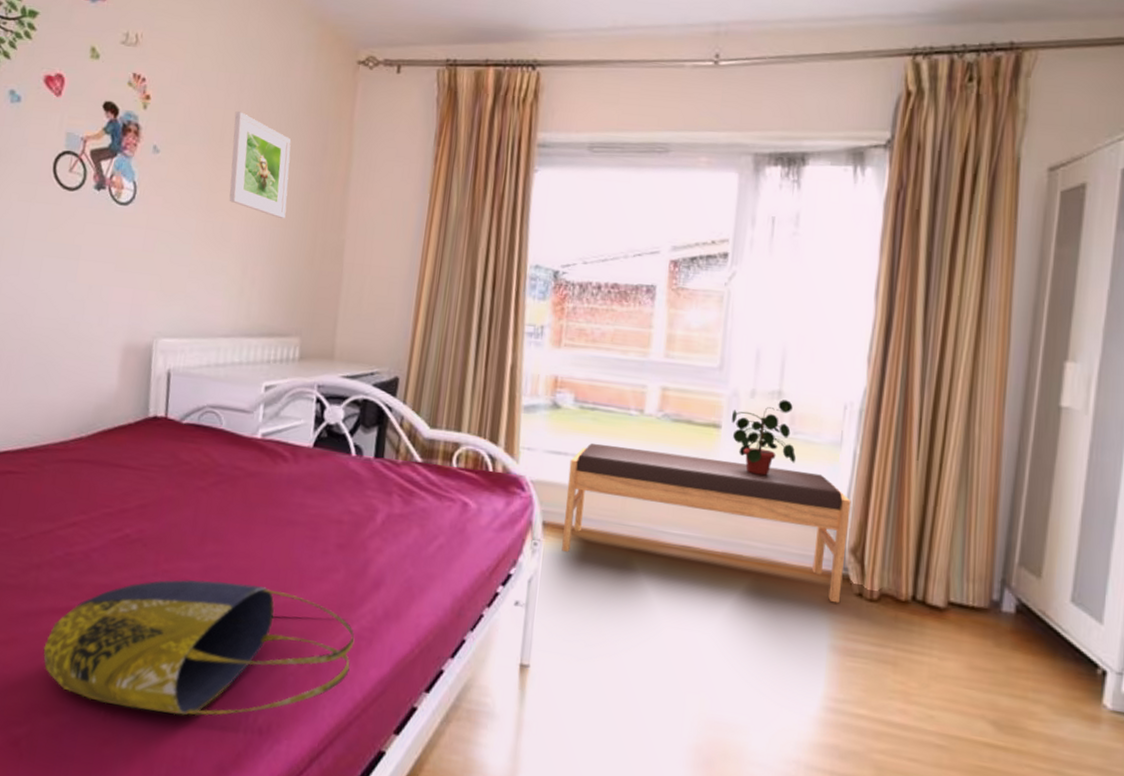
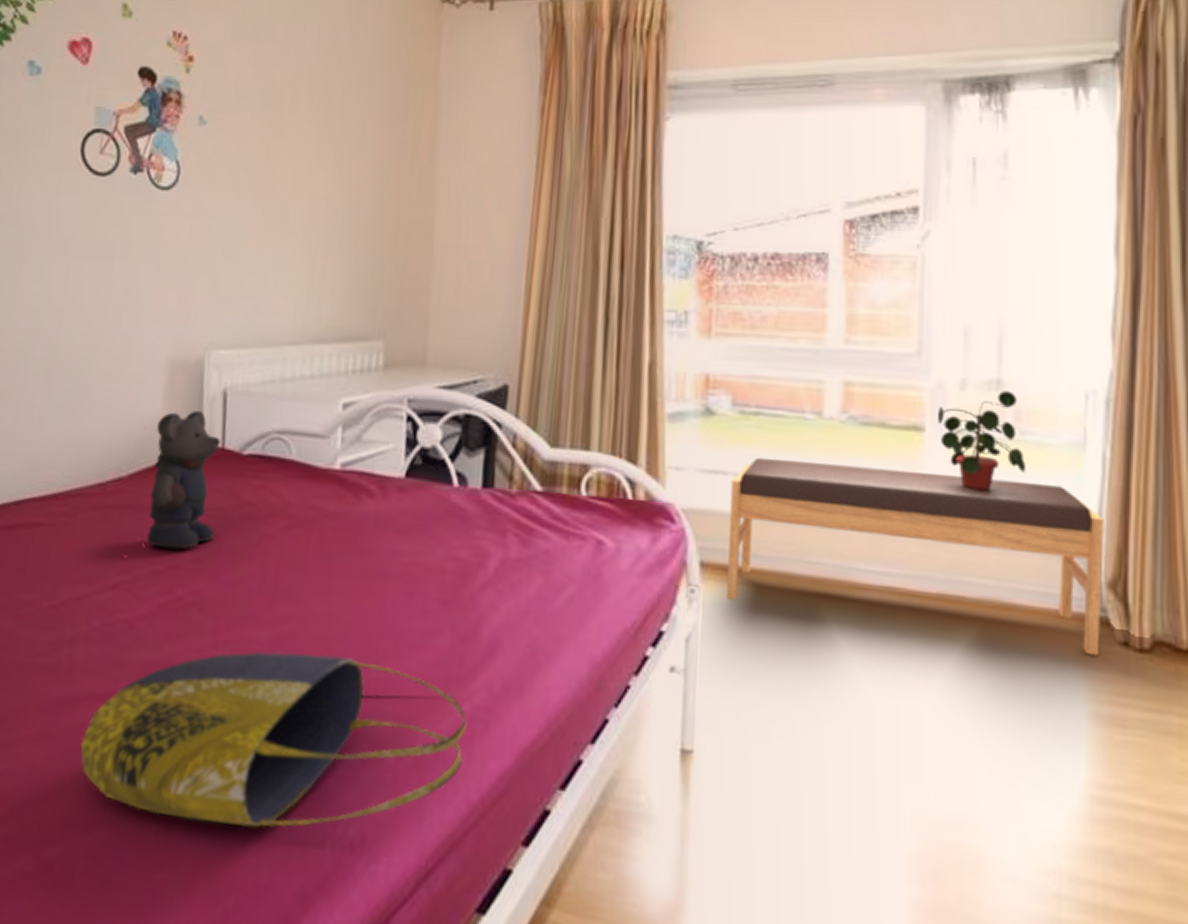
bear: none [99,386,165,497] -> present [143,410,221,550]
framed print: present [229,111,292,218] -> none [291,69,365,195]

